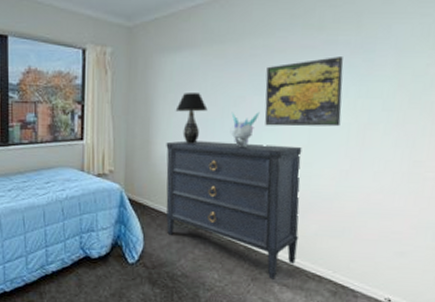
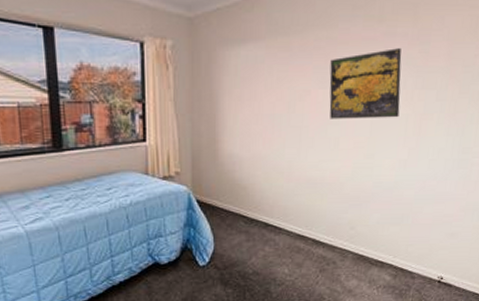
dresser: present [165,140,302,281] -> none [233,137,365,270]
table lamp: present [175,93,208,145] -> none [241,88,274,142]
decorative sculpture: present [230,111,260,147] -> none [296,105,325,141]

